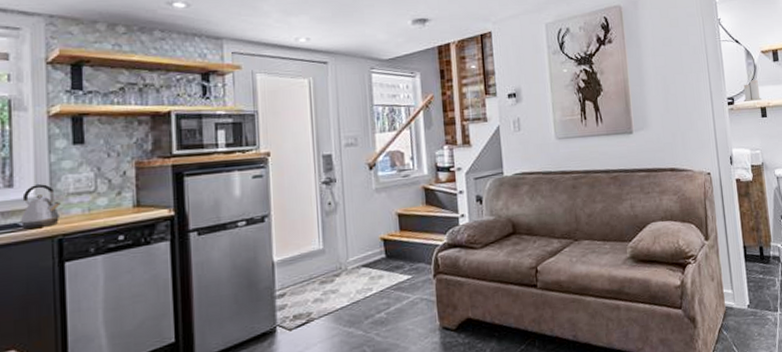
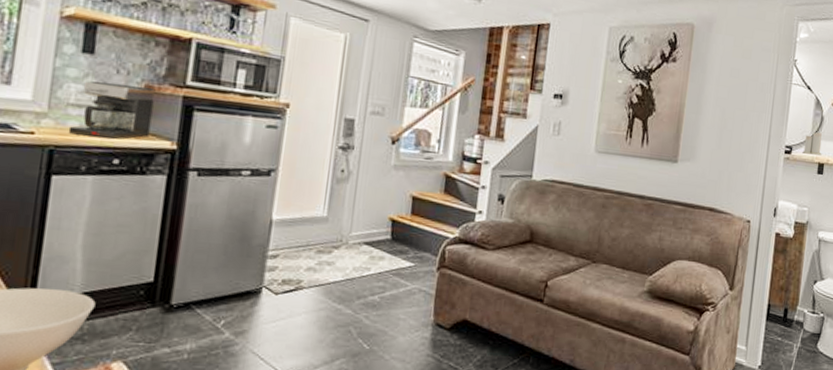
kettle: present [19,184,61,230] -> none [11,87,58,135]
coffee maker: none [72,163,147,221] -> present [68,81,155,140]

